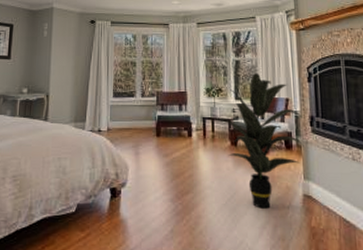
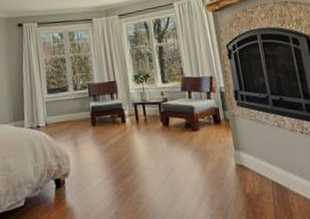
indoor plant: present [222,73,306,209] -> none [152,56,233,182]

